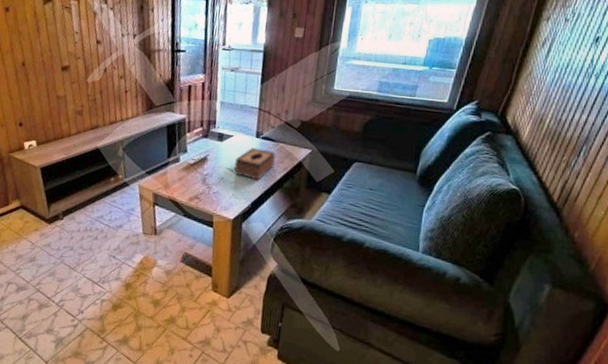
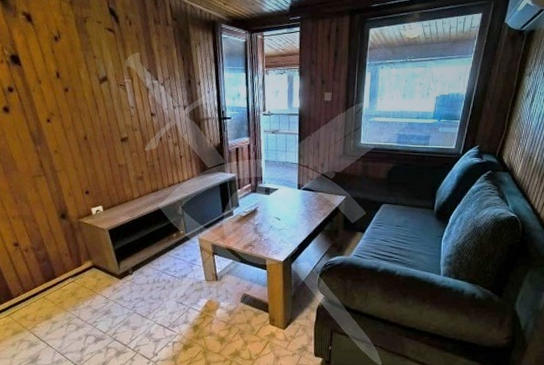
tissue box: present [233,148,276,181] -> none [281,198,316,226]

